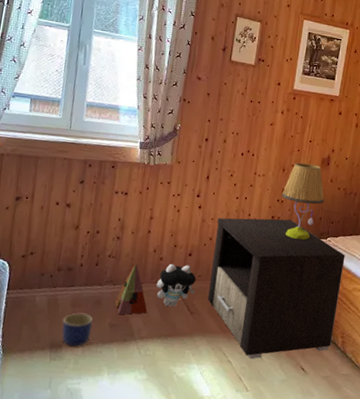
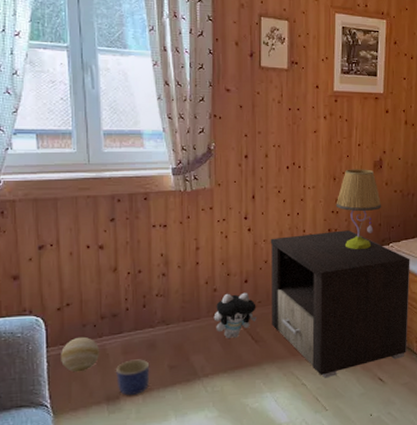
decorative ball: none [17,284,52,317] -> present [61,336,99,373]
toy house: present [114,263,148,315] -> none [170,299,208,355]

